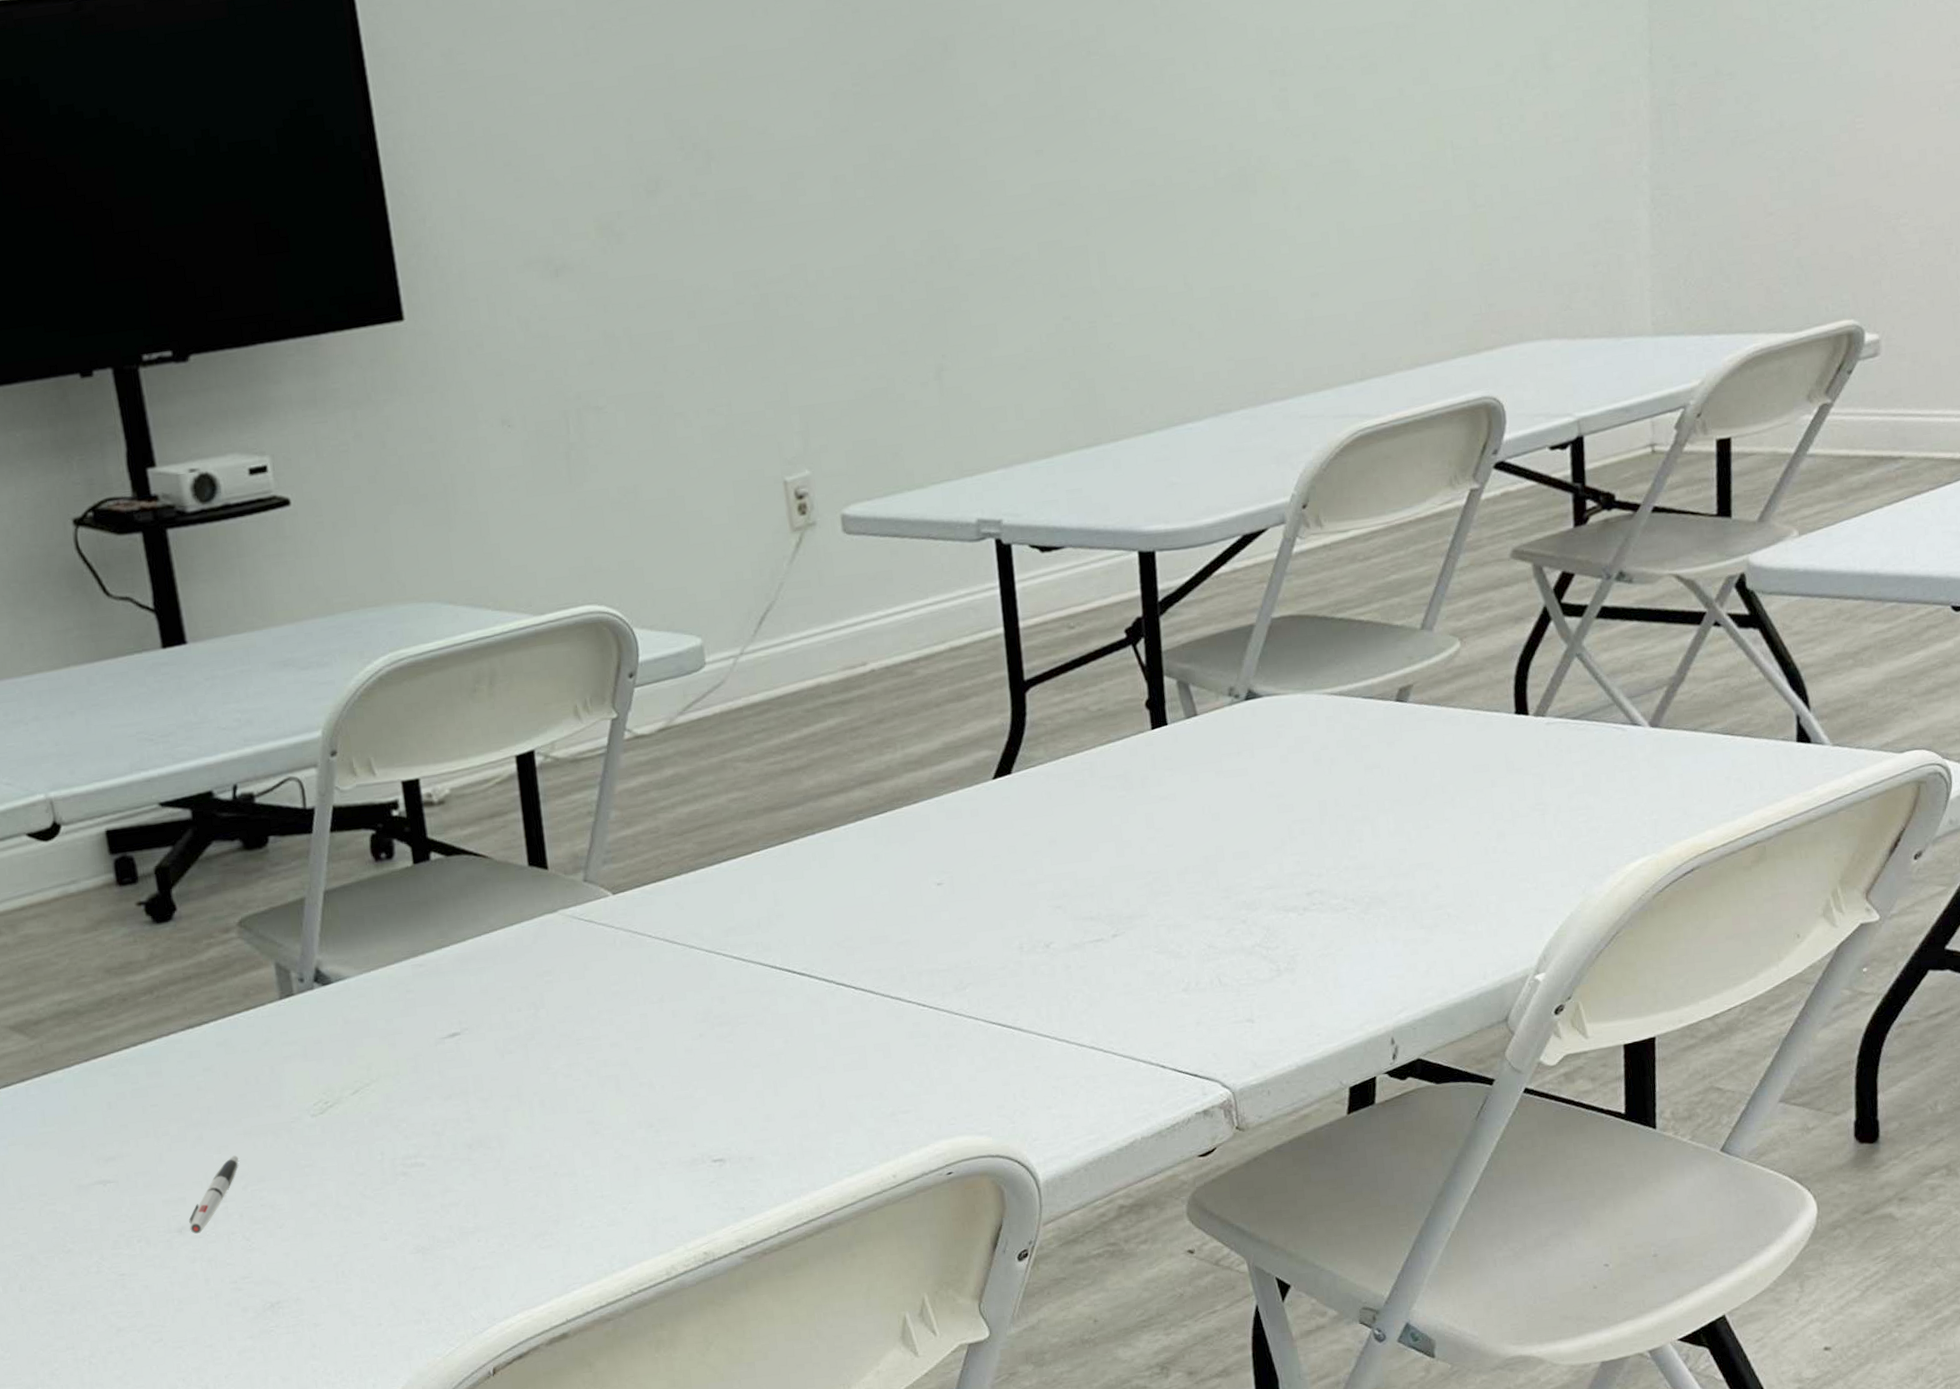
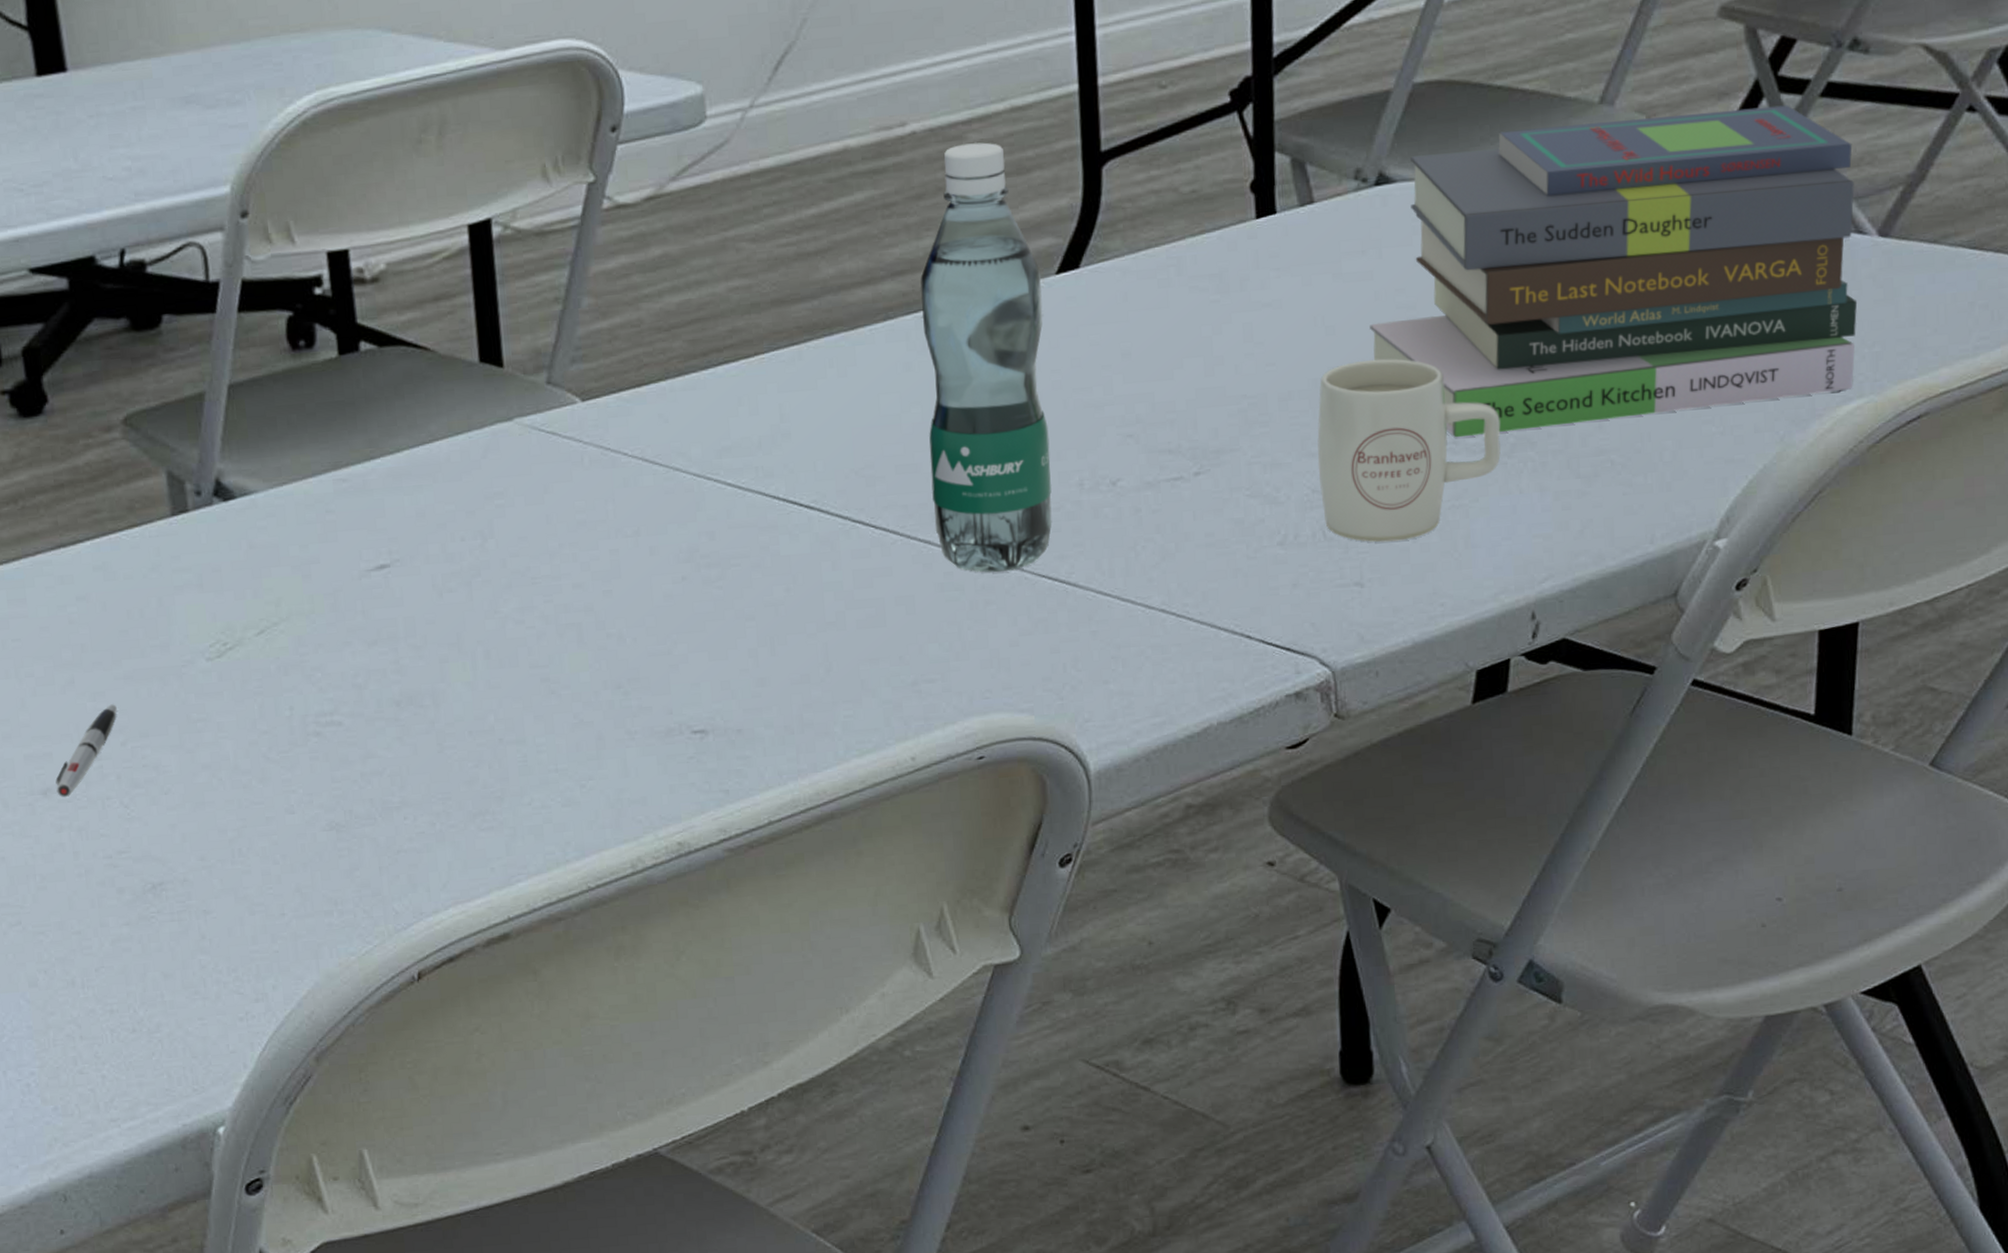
bottle: none [883,676,999,1022] -> present [920,142,1052,573]
mug: none [1209,838,1359,986] -> present [1317,359,1501,543]
books: none [1247,625,1638,900] -> present [1370,105,1858,438]

